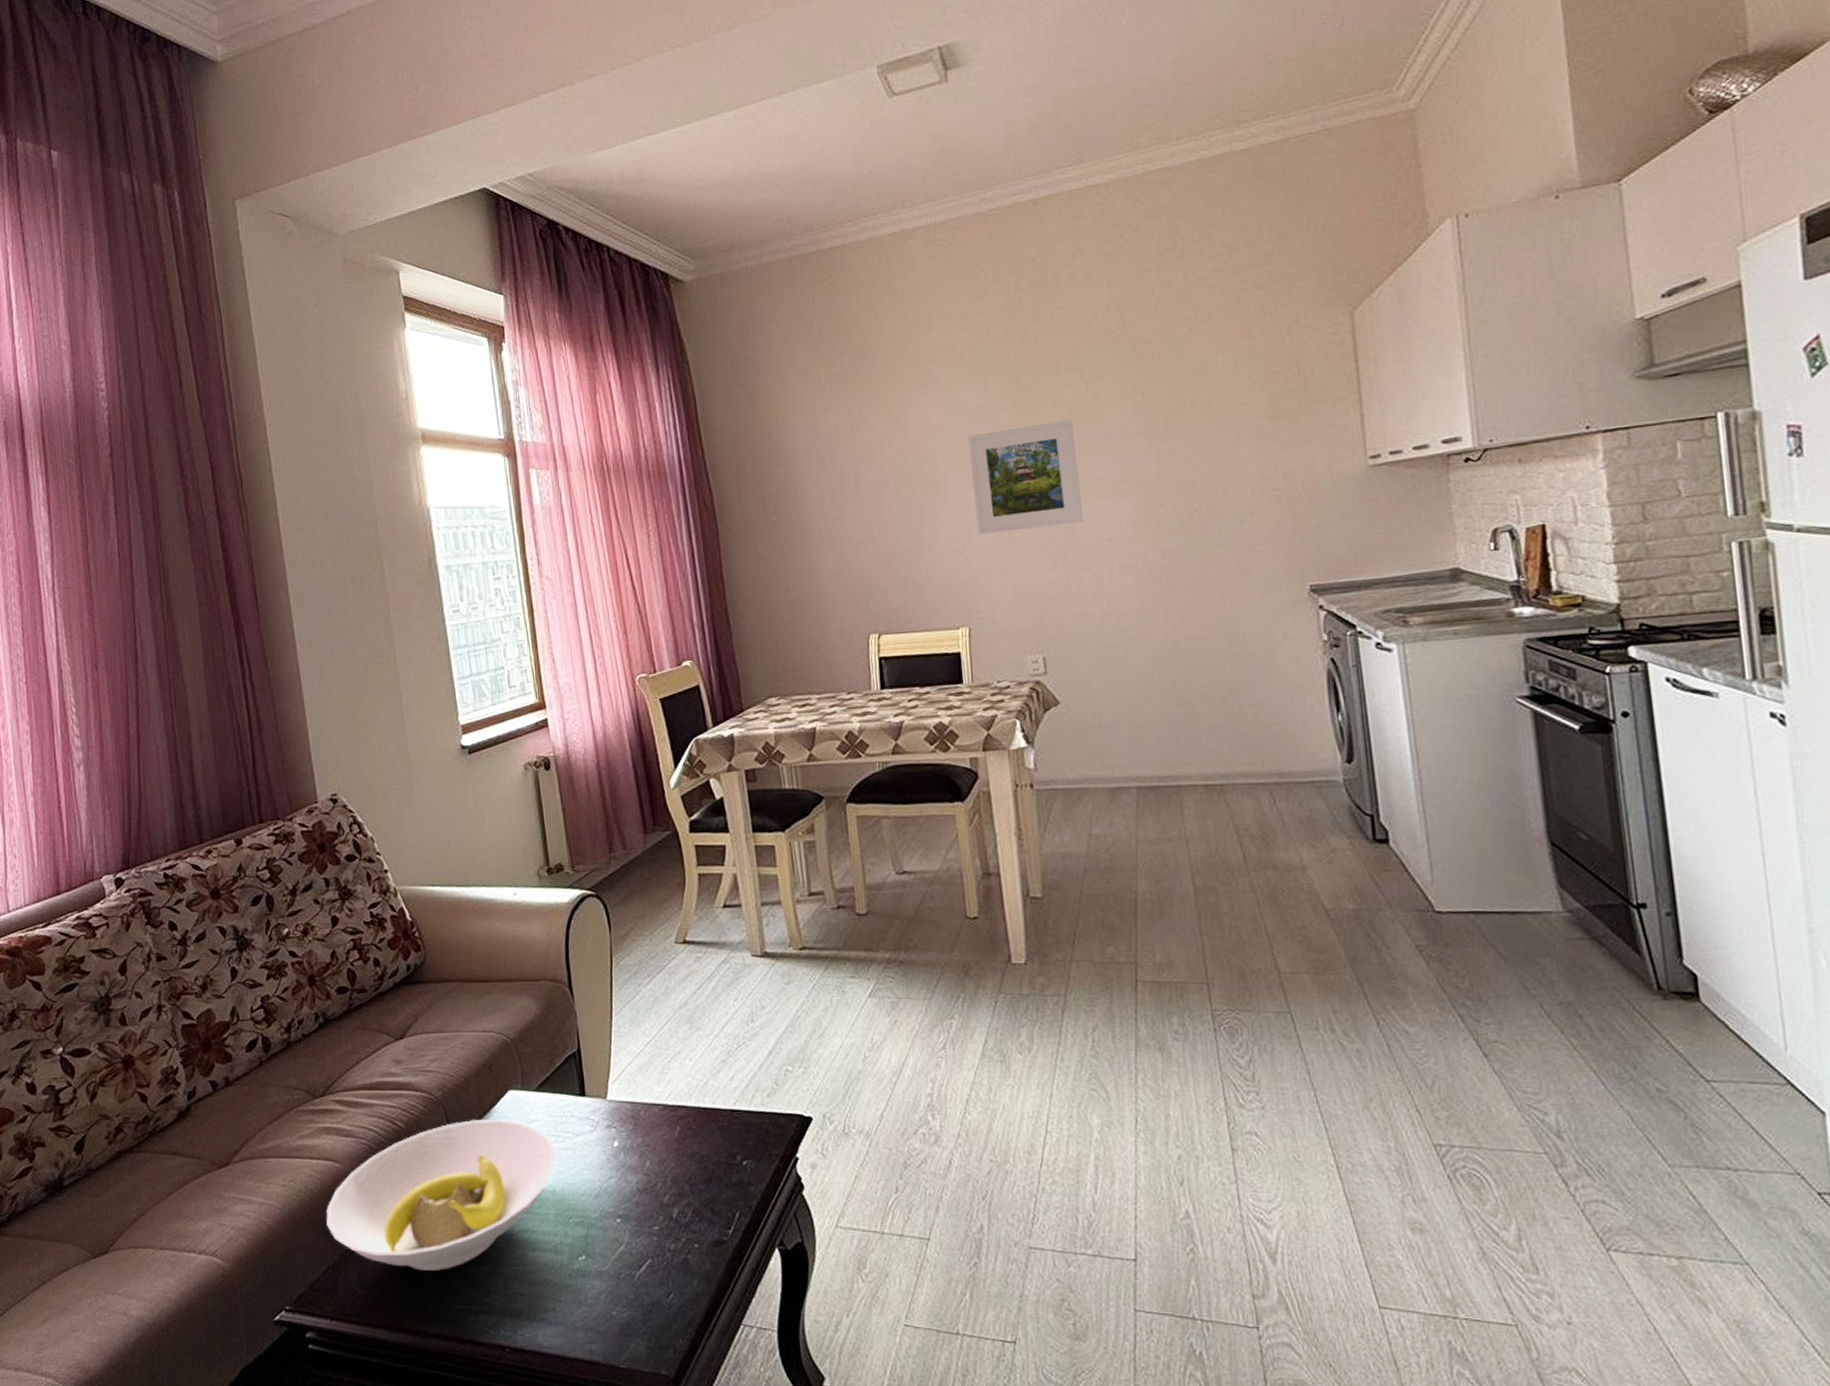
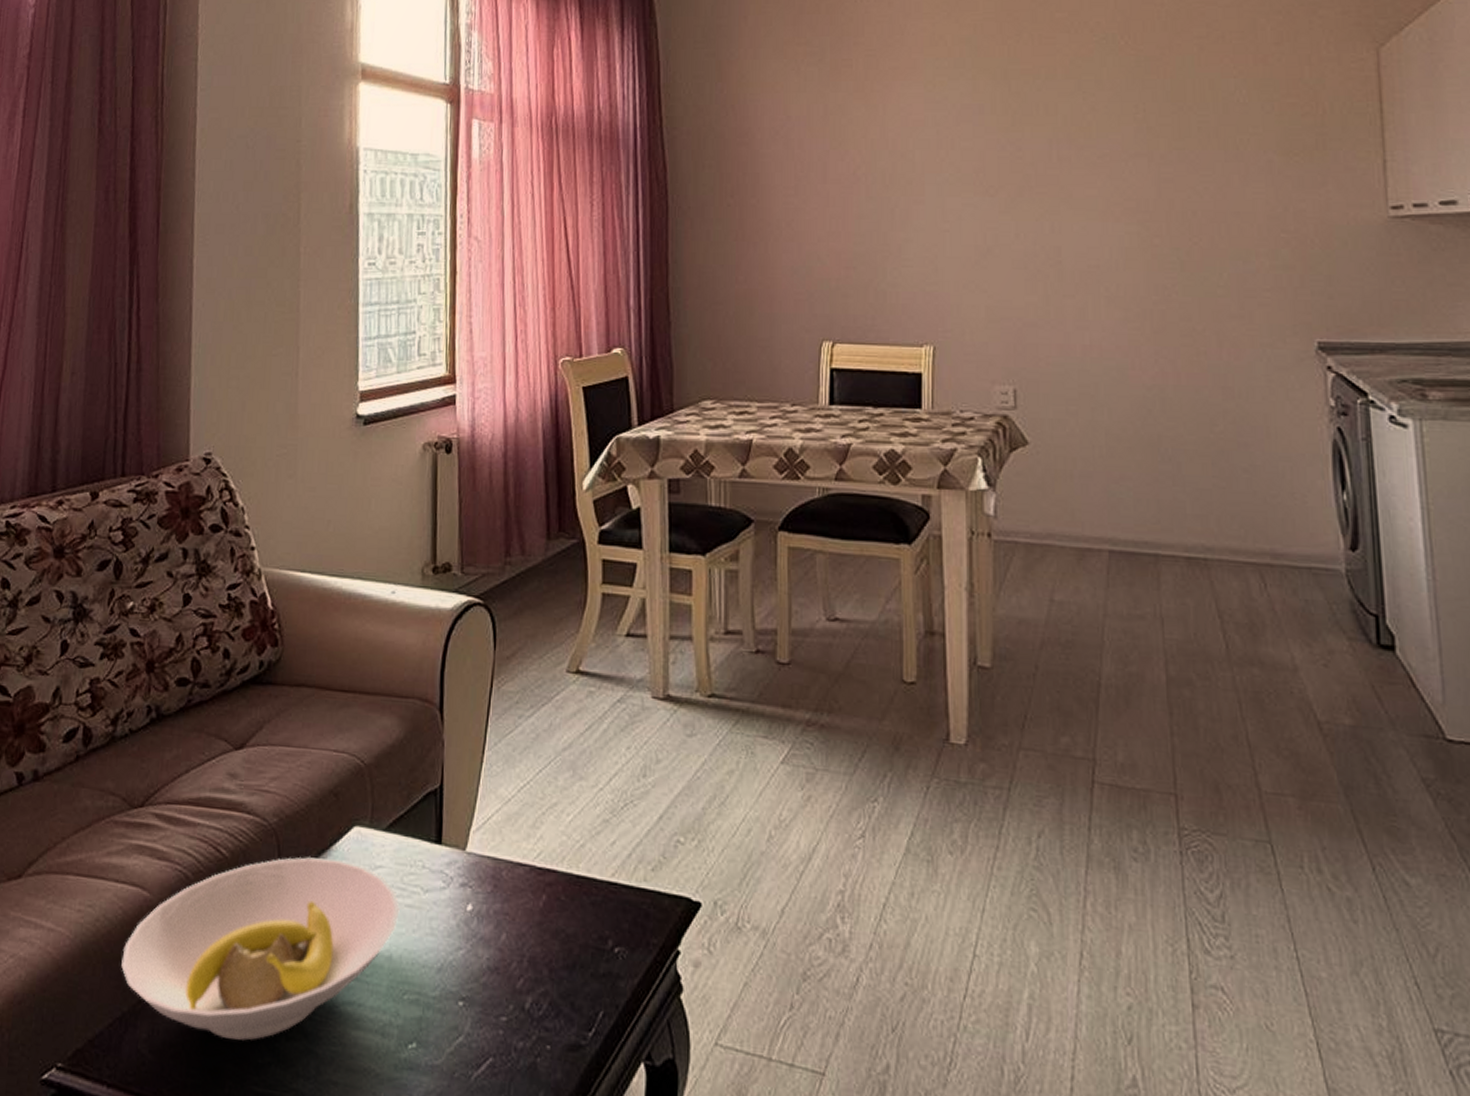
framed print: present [968,420,1083,535] -> none [950,131,1069,245]

